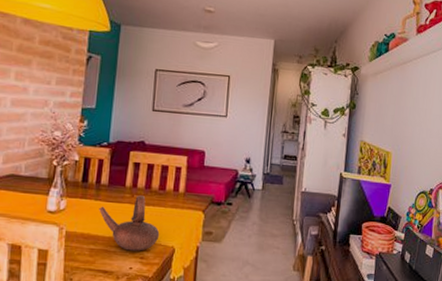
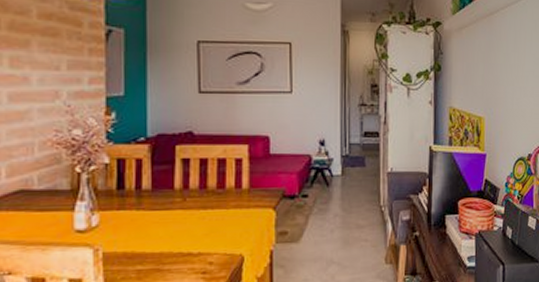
teapot: present [99,195,160,251] -> none [143,198,224,266]

